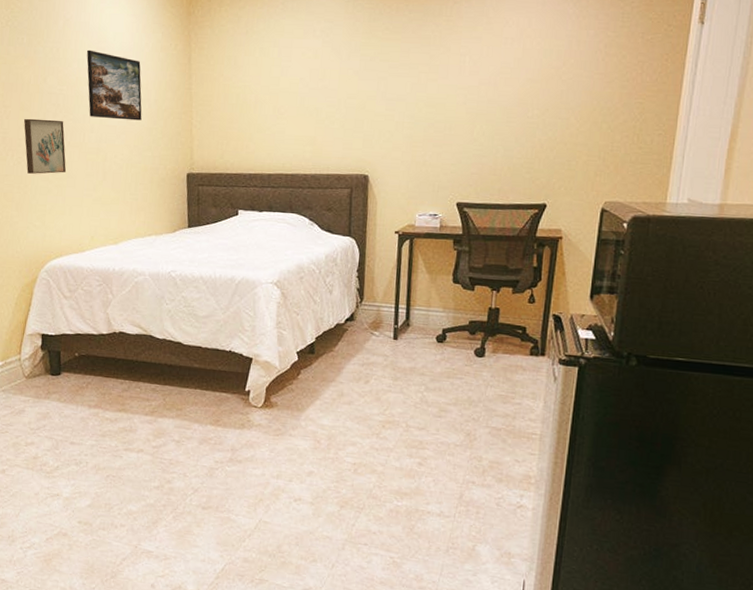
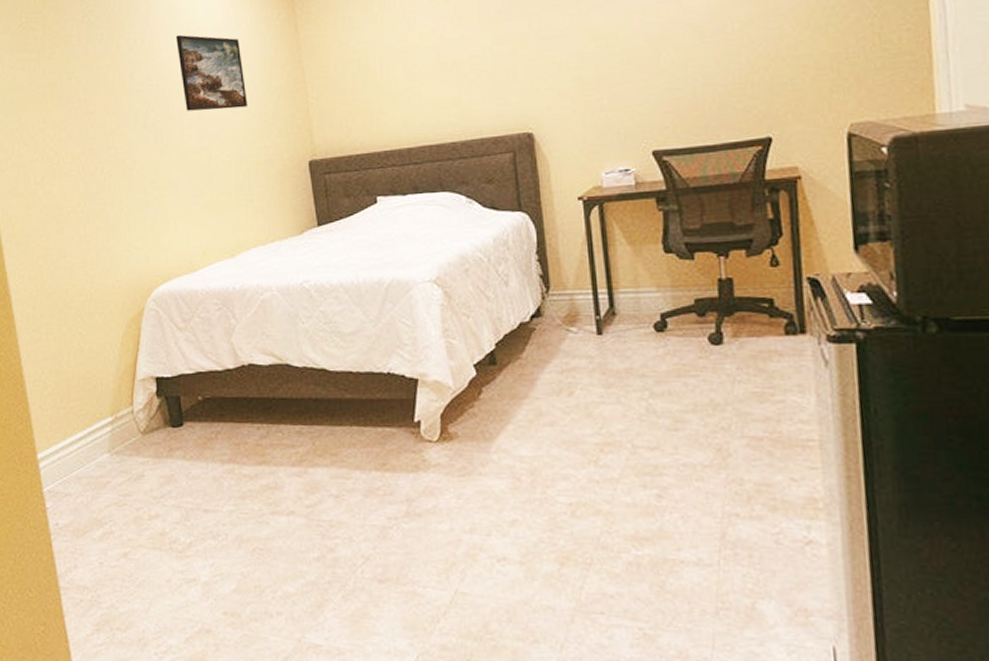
wall art: present [23,118,67,174] -> none [111,120,166,187]

